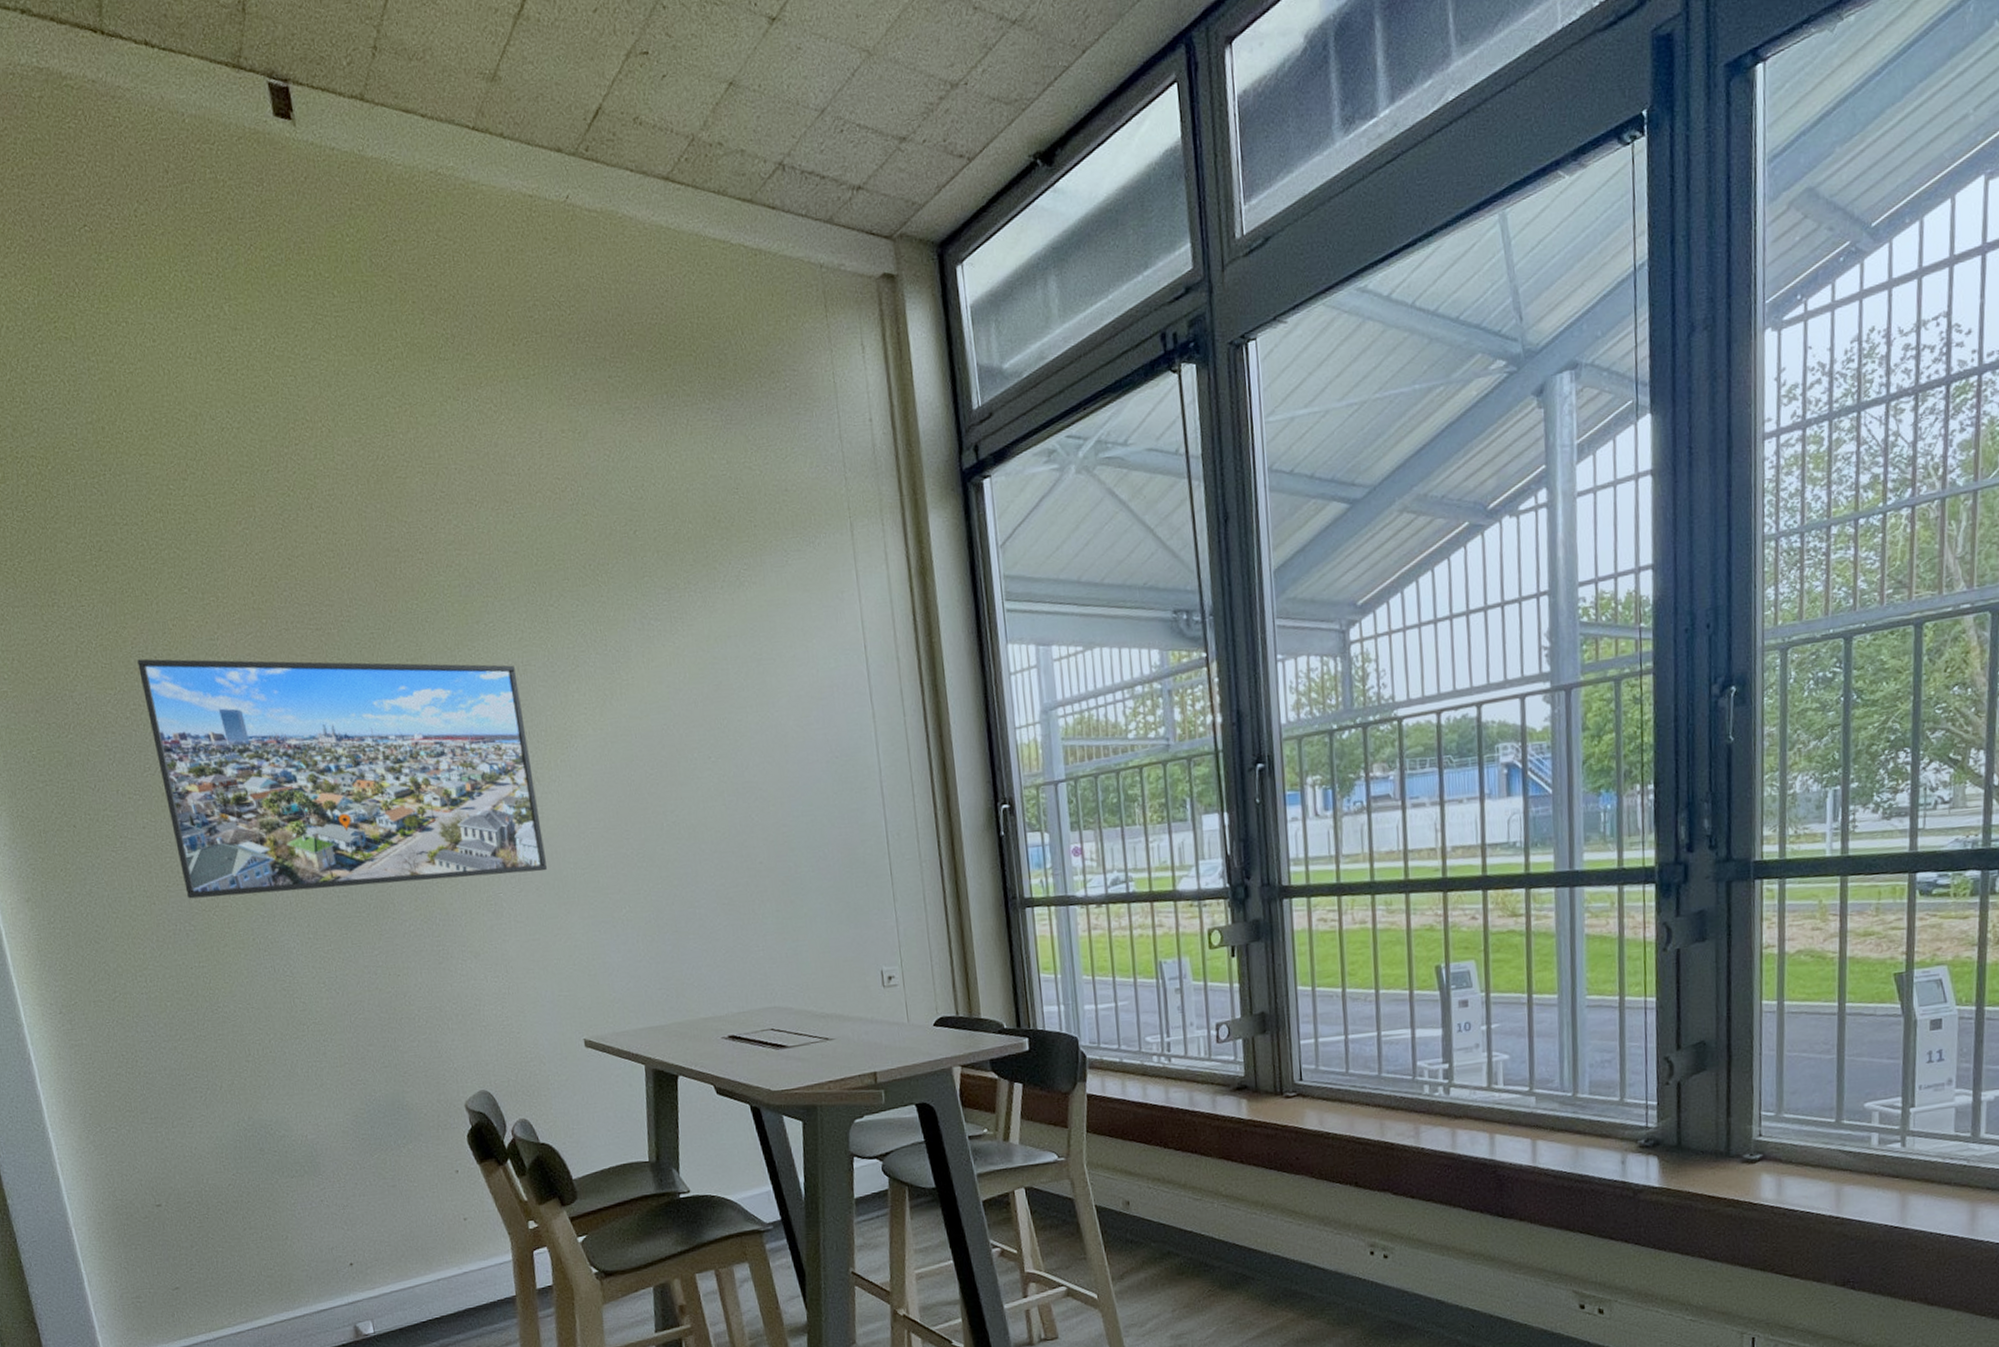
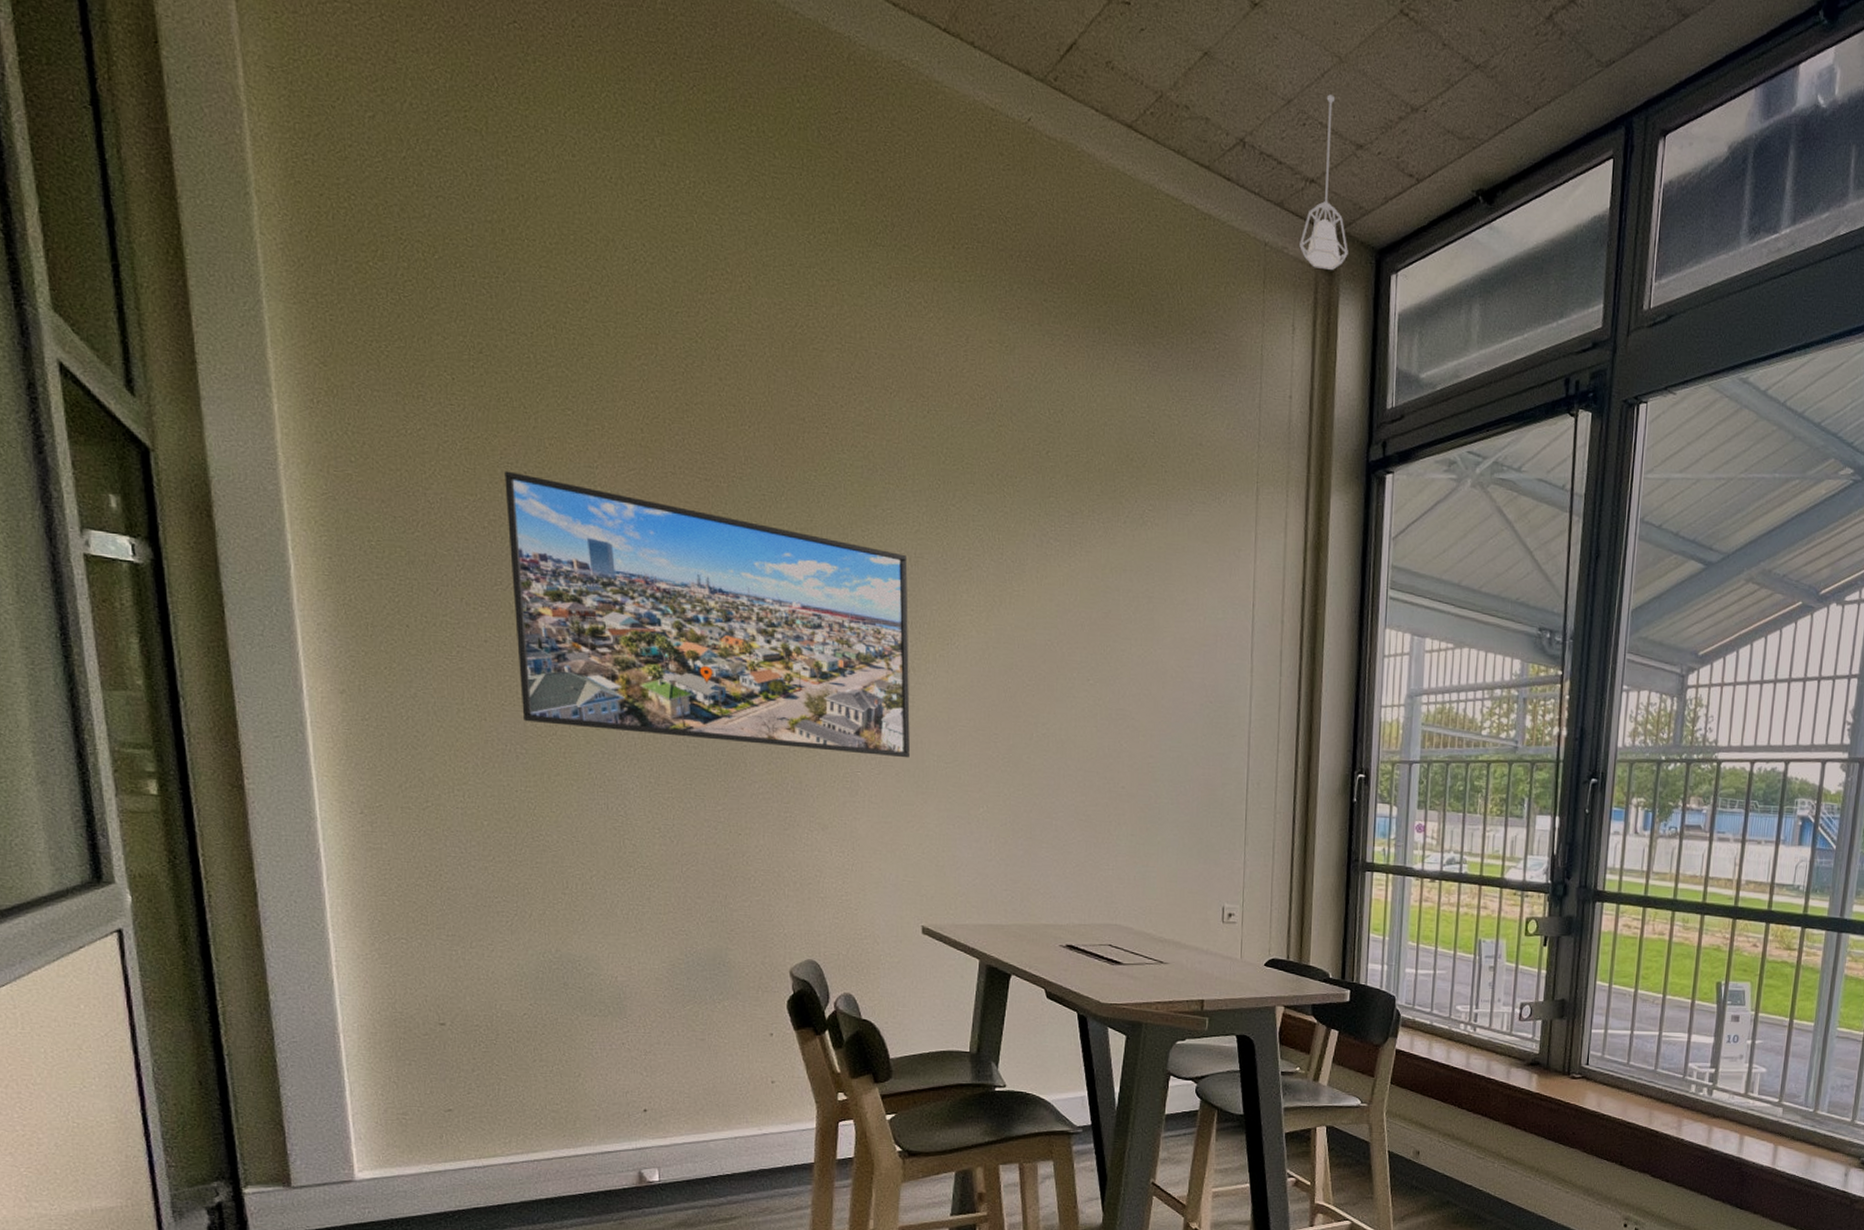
pendant lamp: none [855,92,908,279] -> present [1299,94,1348,270]

